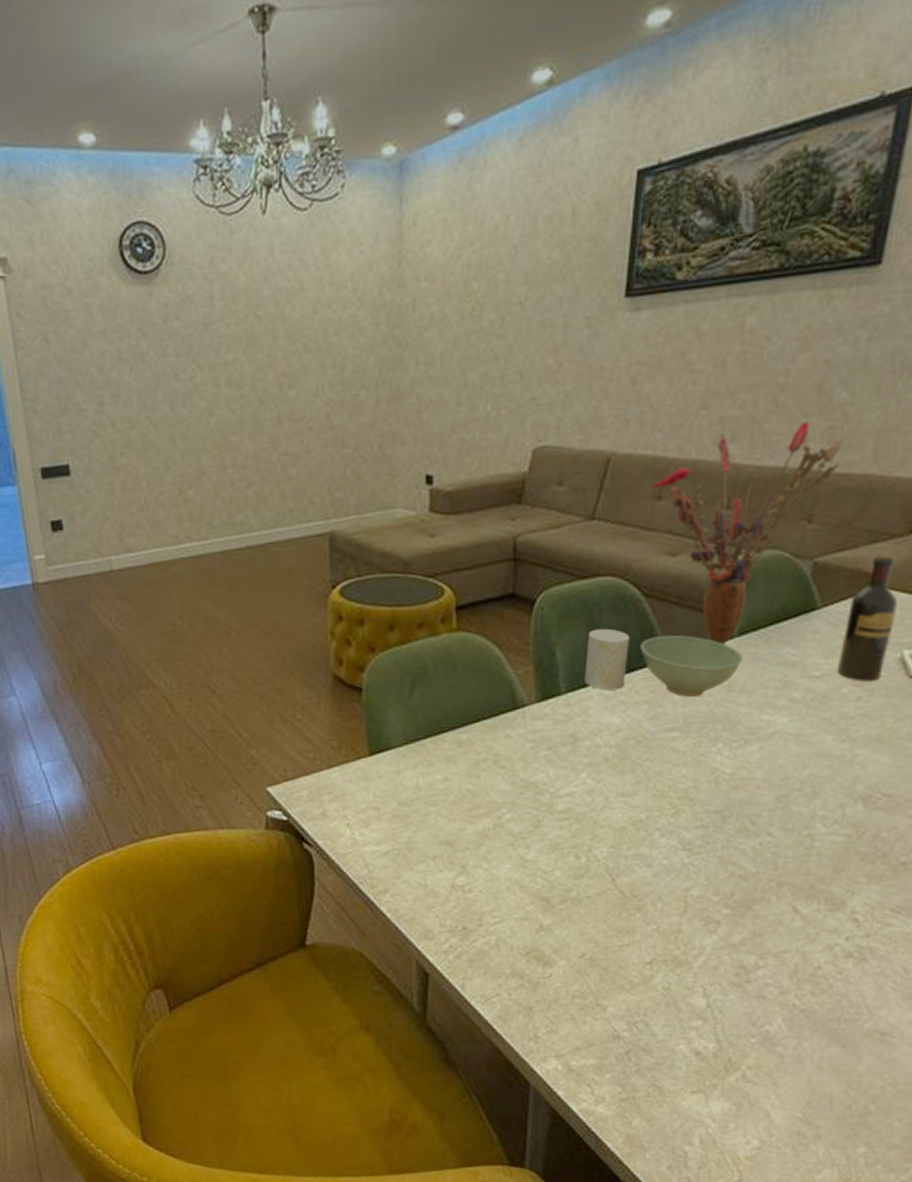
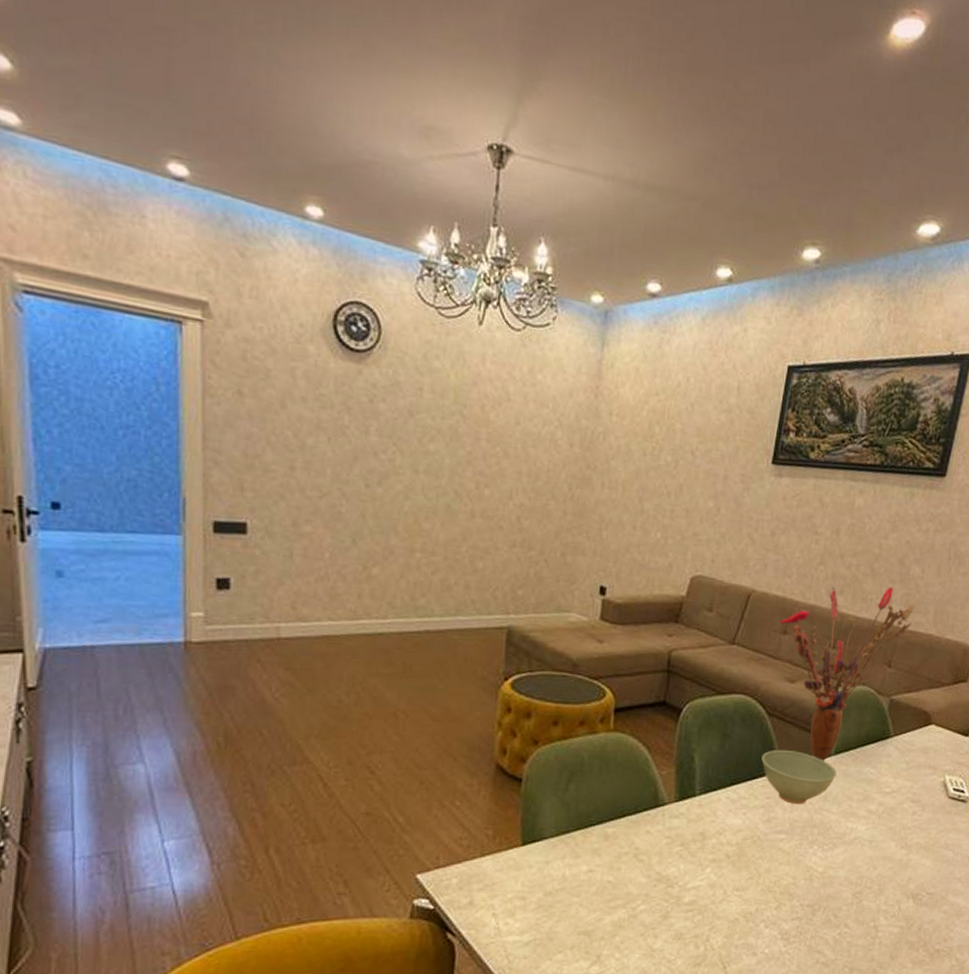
cup: present [584,628,630,691] -> none [715,739,754,795]
wine bottle: present [836,554,898,681] -> none [901,698,944,799]

